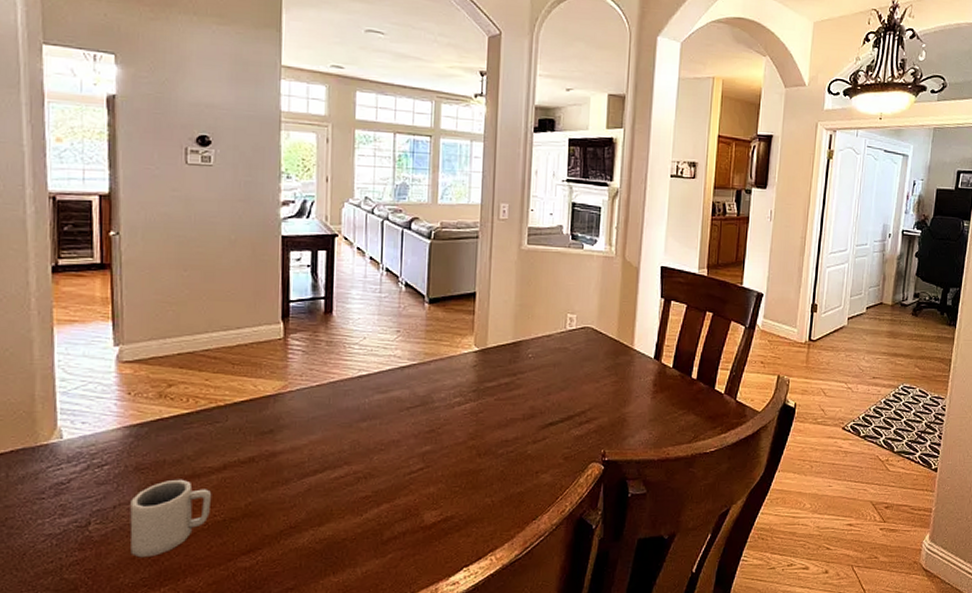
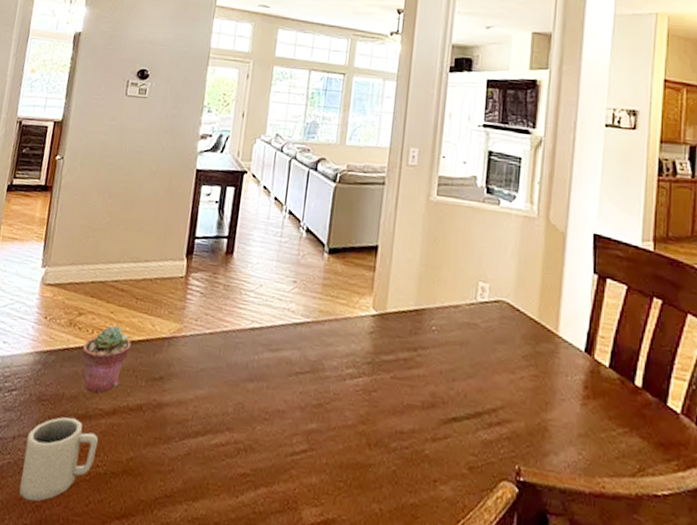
potted succulent: none [178,392,233,455] -> present [81,325,131,394]

